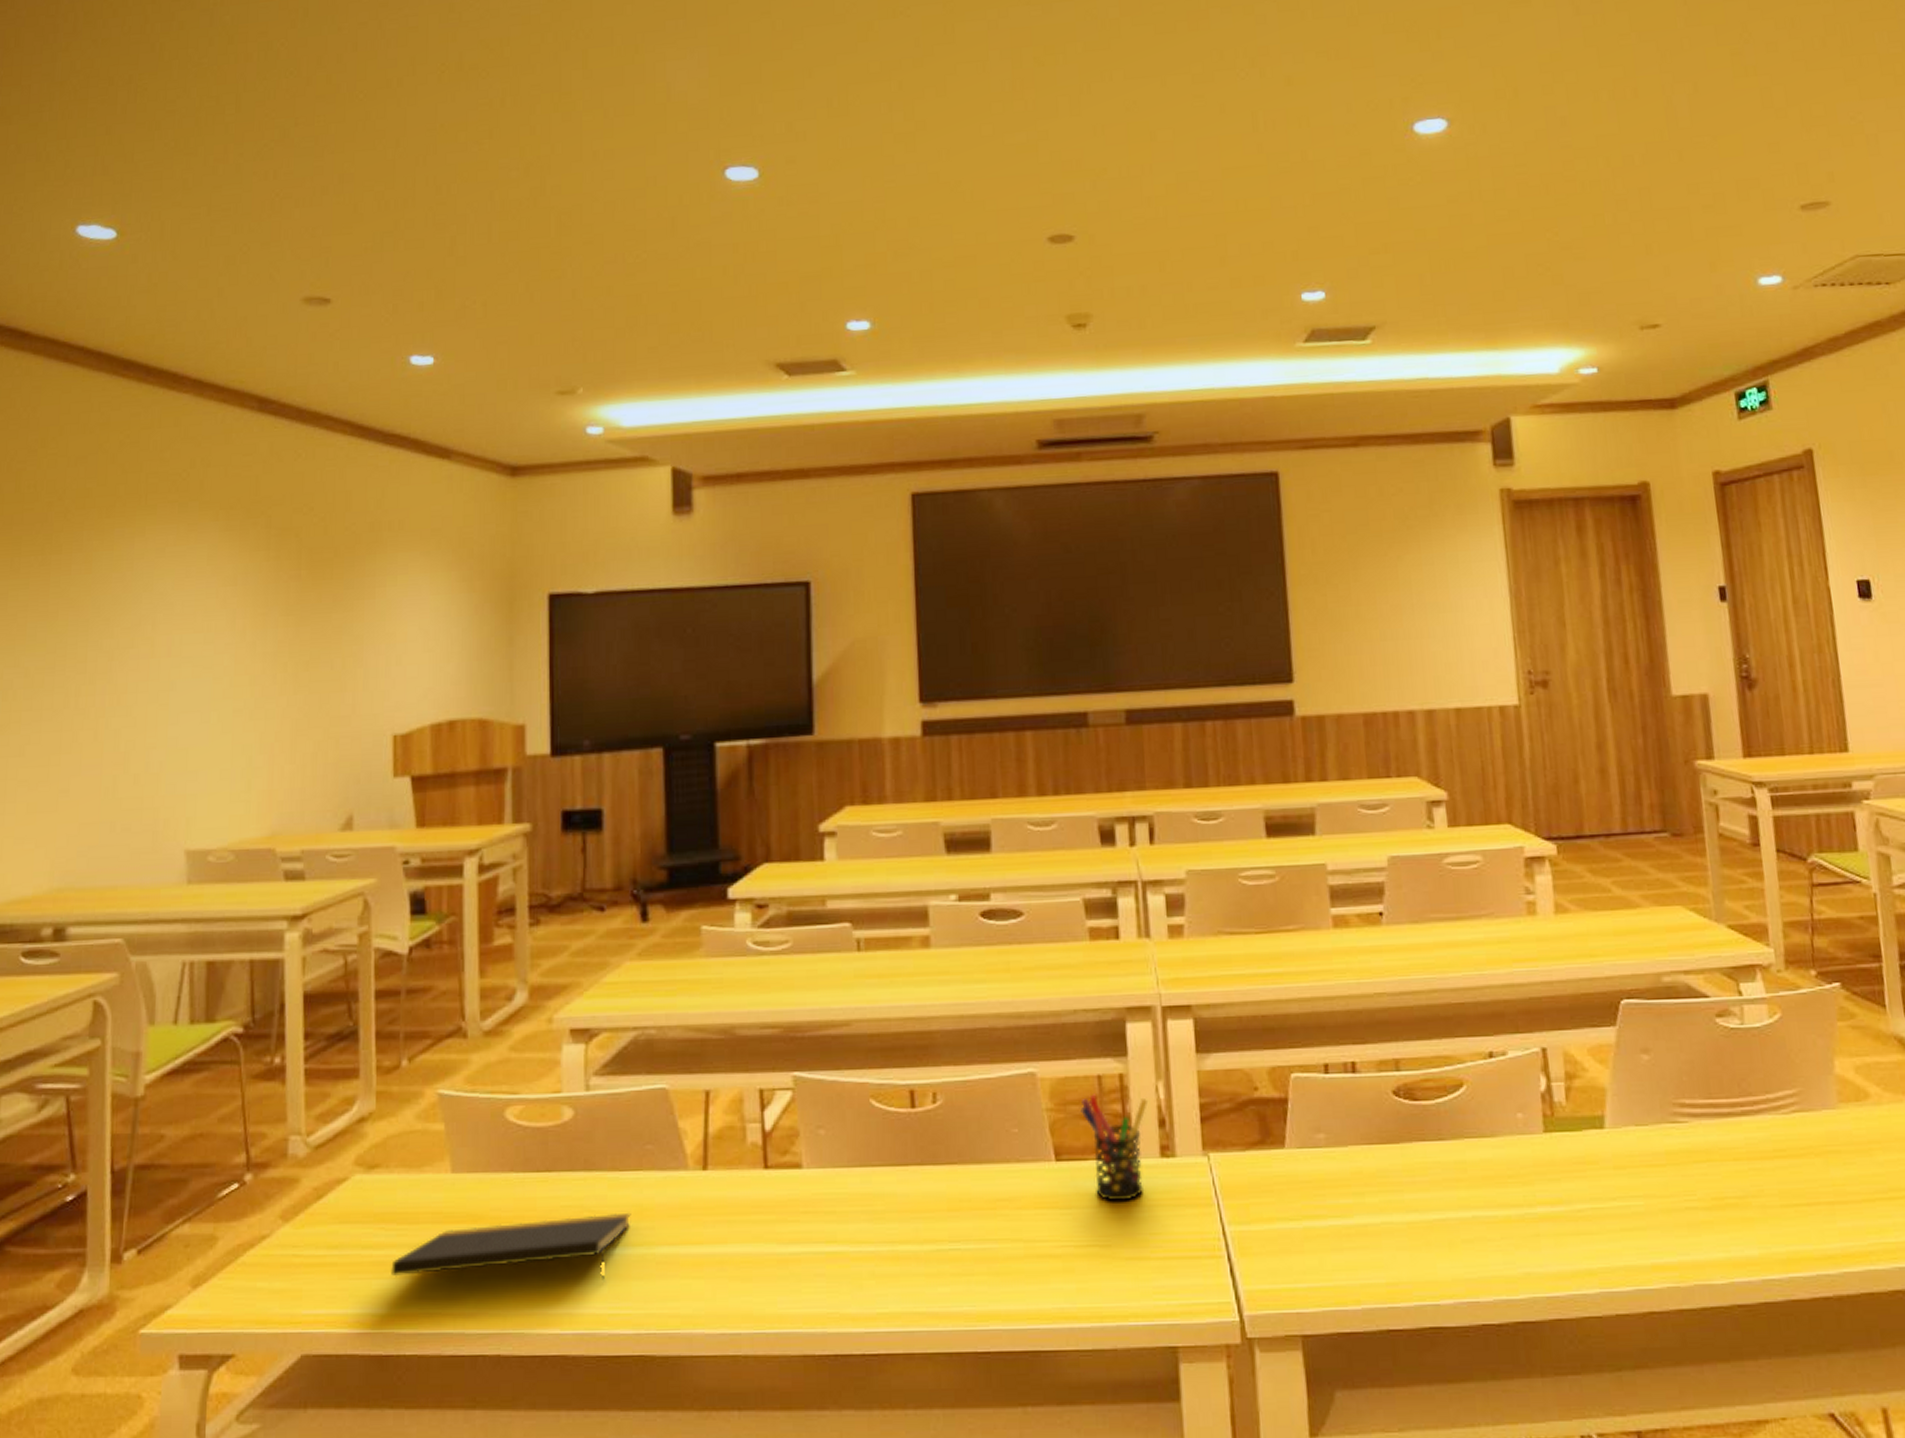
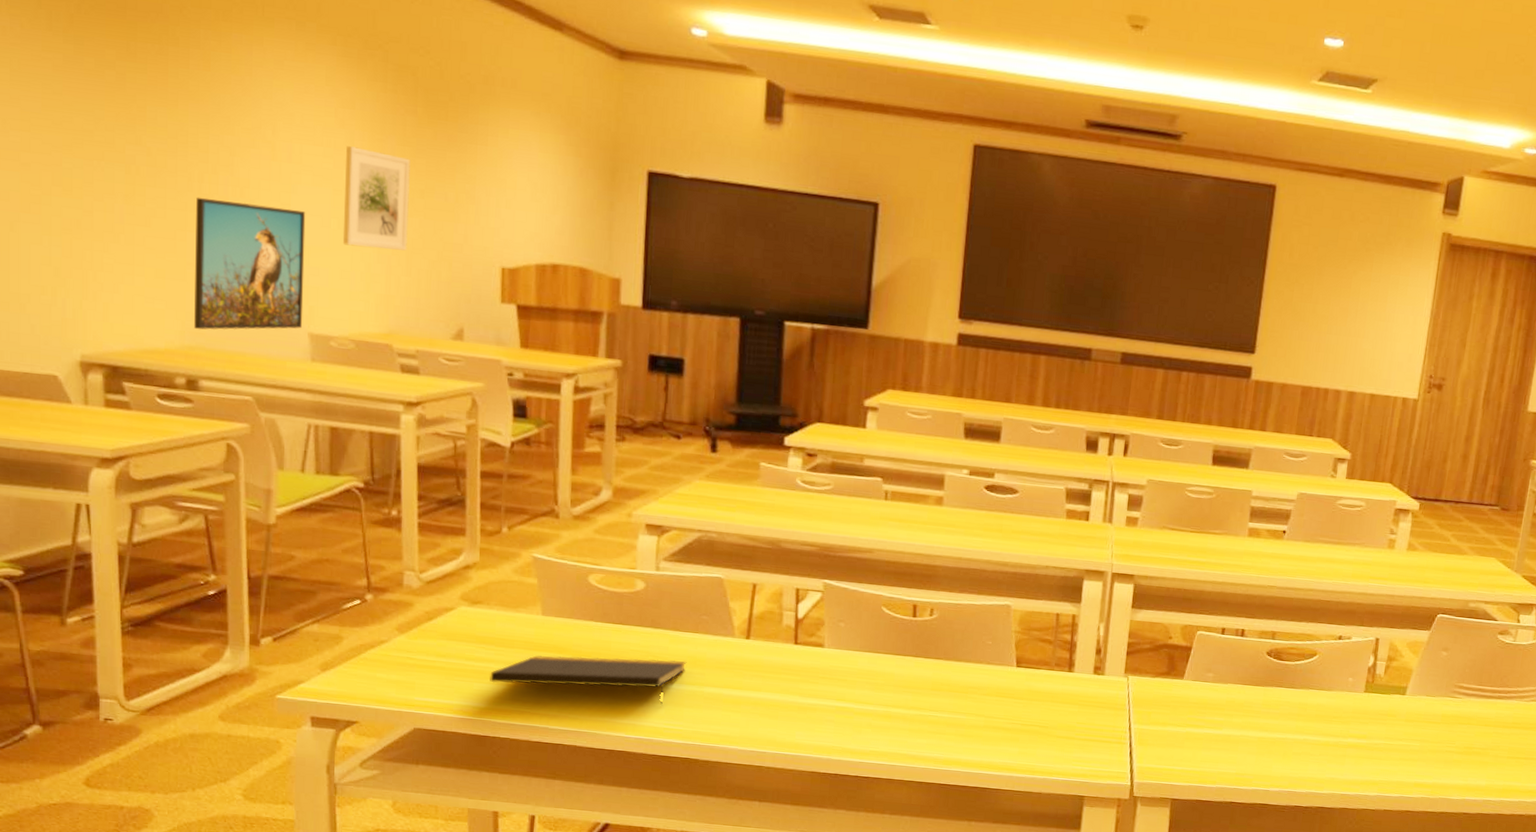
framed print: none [64,709,185,867] -> present [194,197,306,330]
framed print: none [222,626,294,740] -> present [342,146,410,251]
pen holder: present [1080,1094,1149,1202] -> none [1040,625,1091,700]

